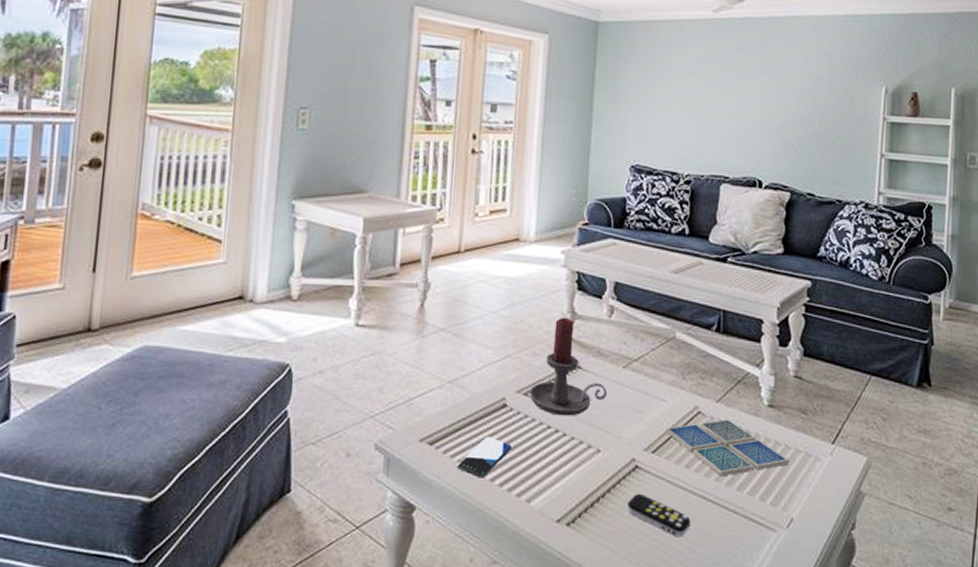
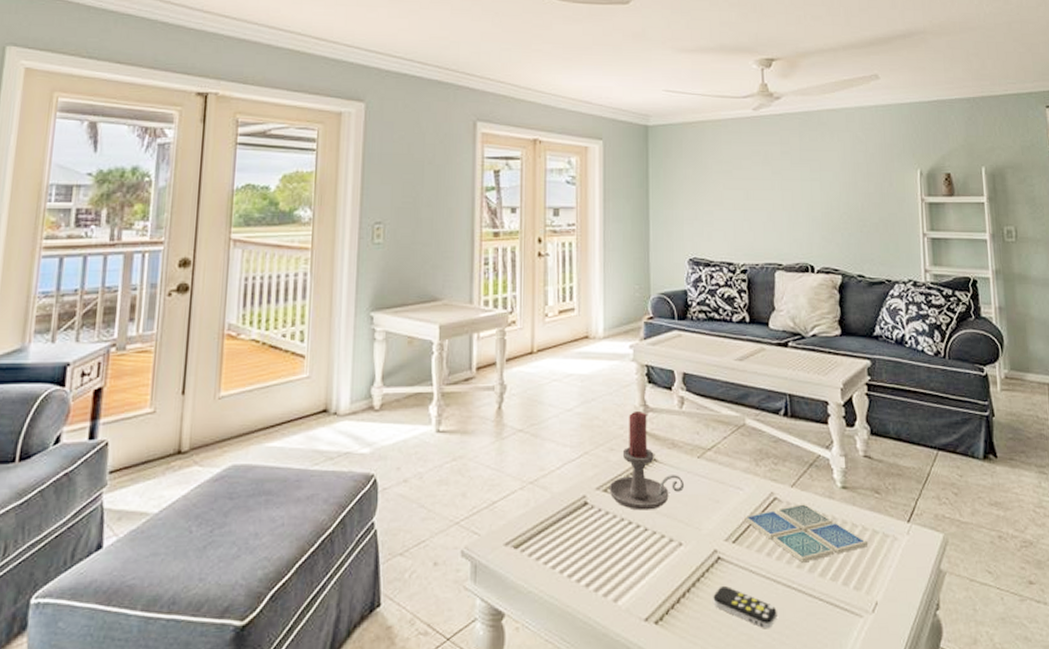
smartphone: present [457,437,512,478] -> none [543,536,595,580]

